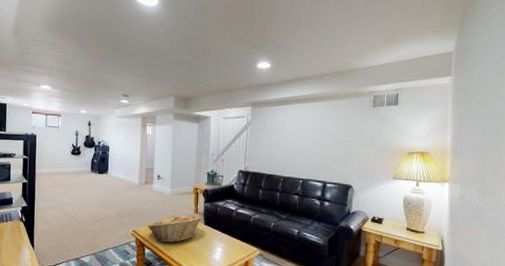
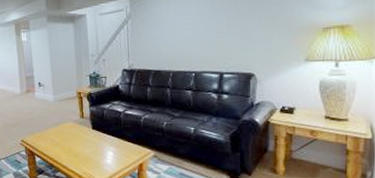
fruit basket: present [147,216,202,243] -> none [34,121,89,150]

